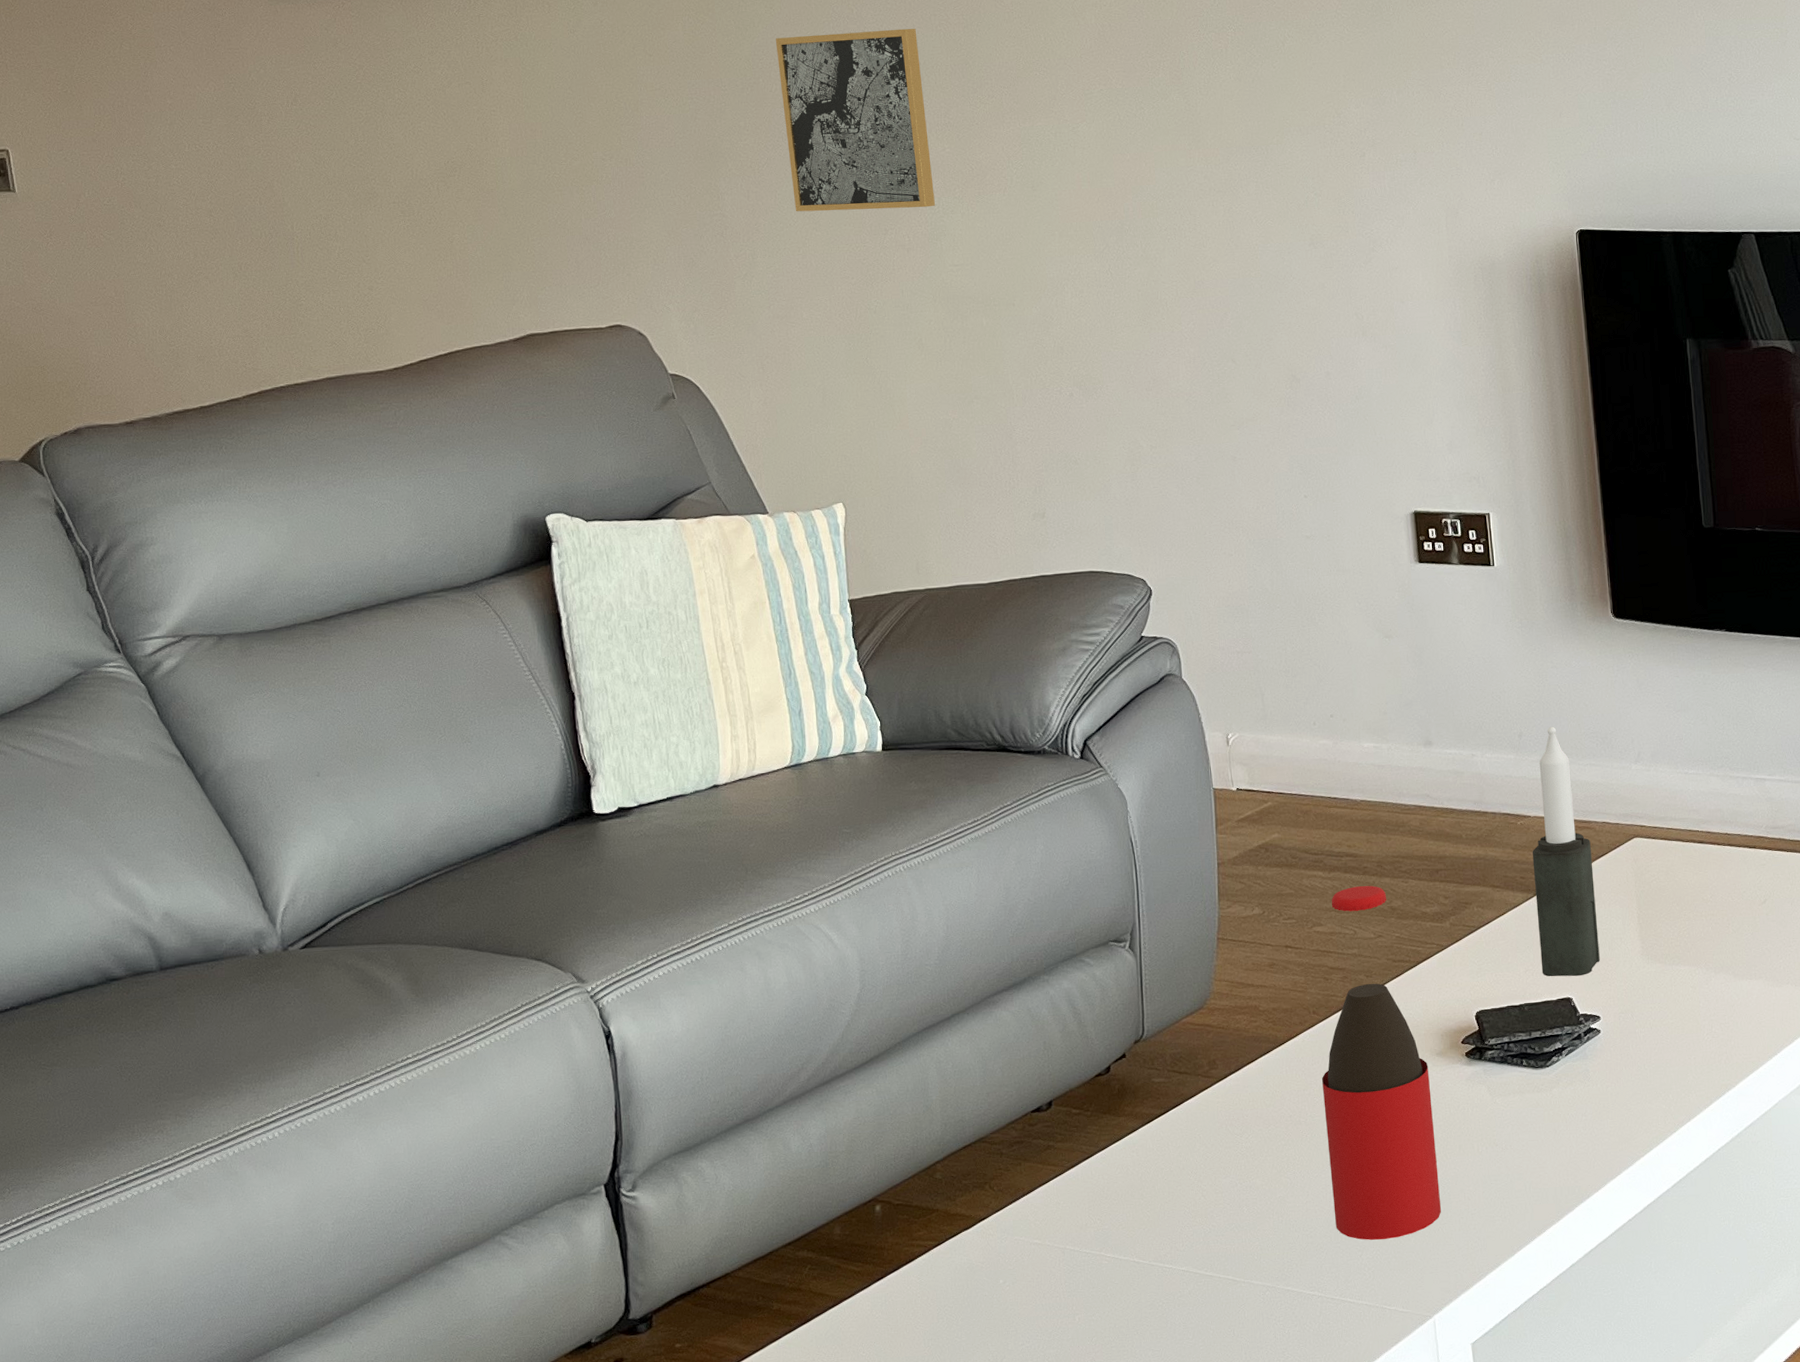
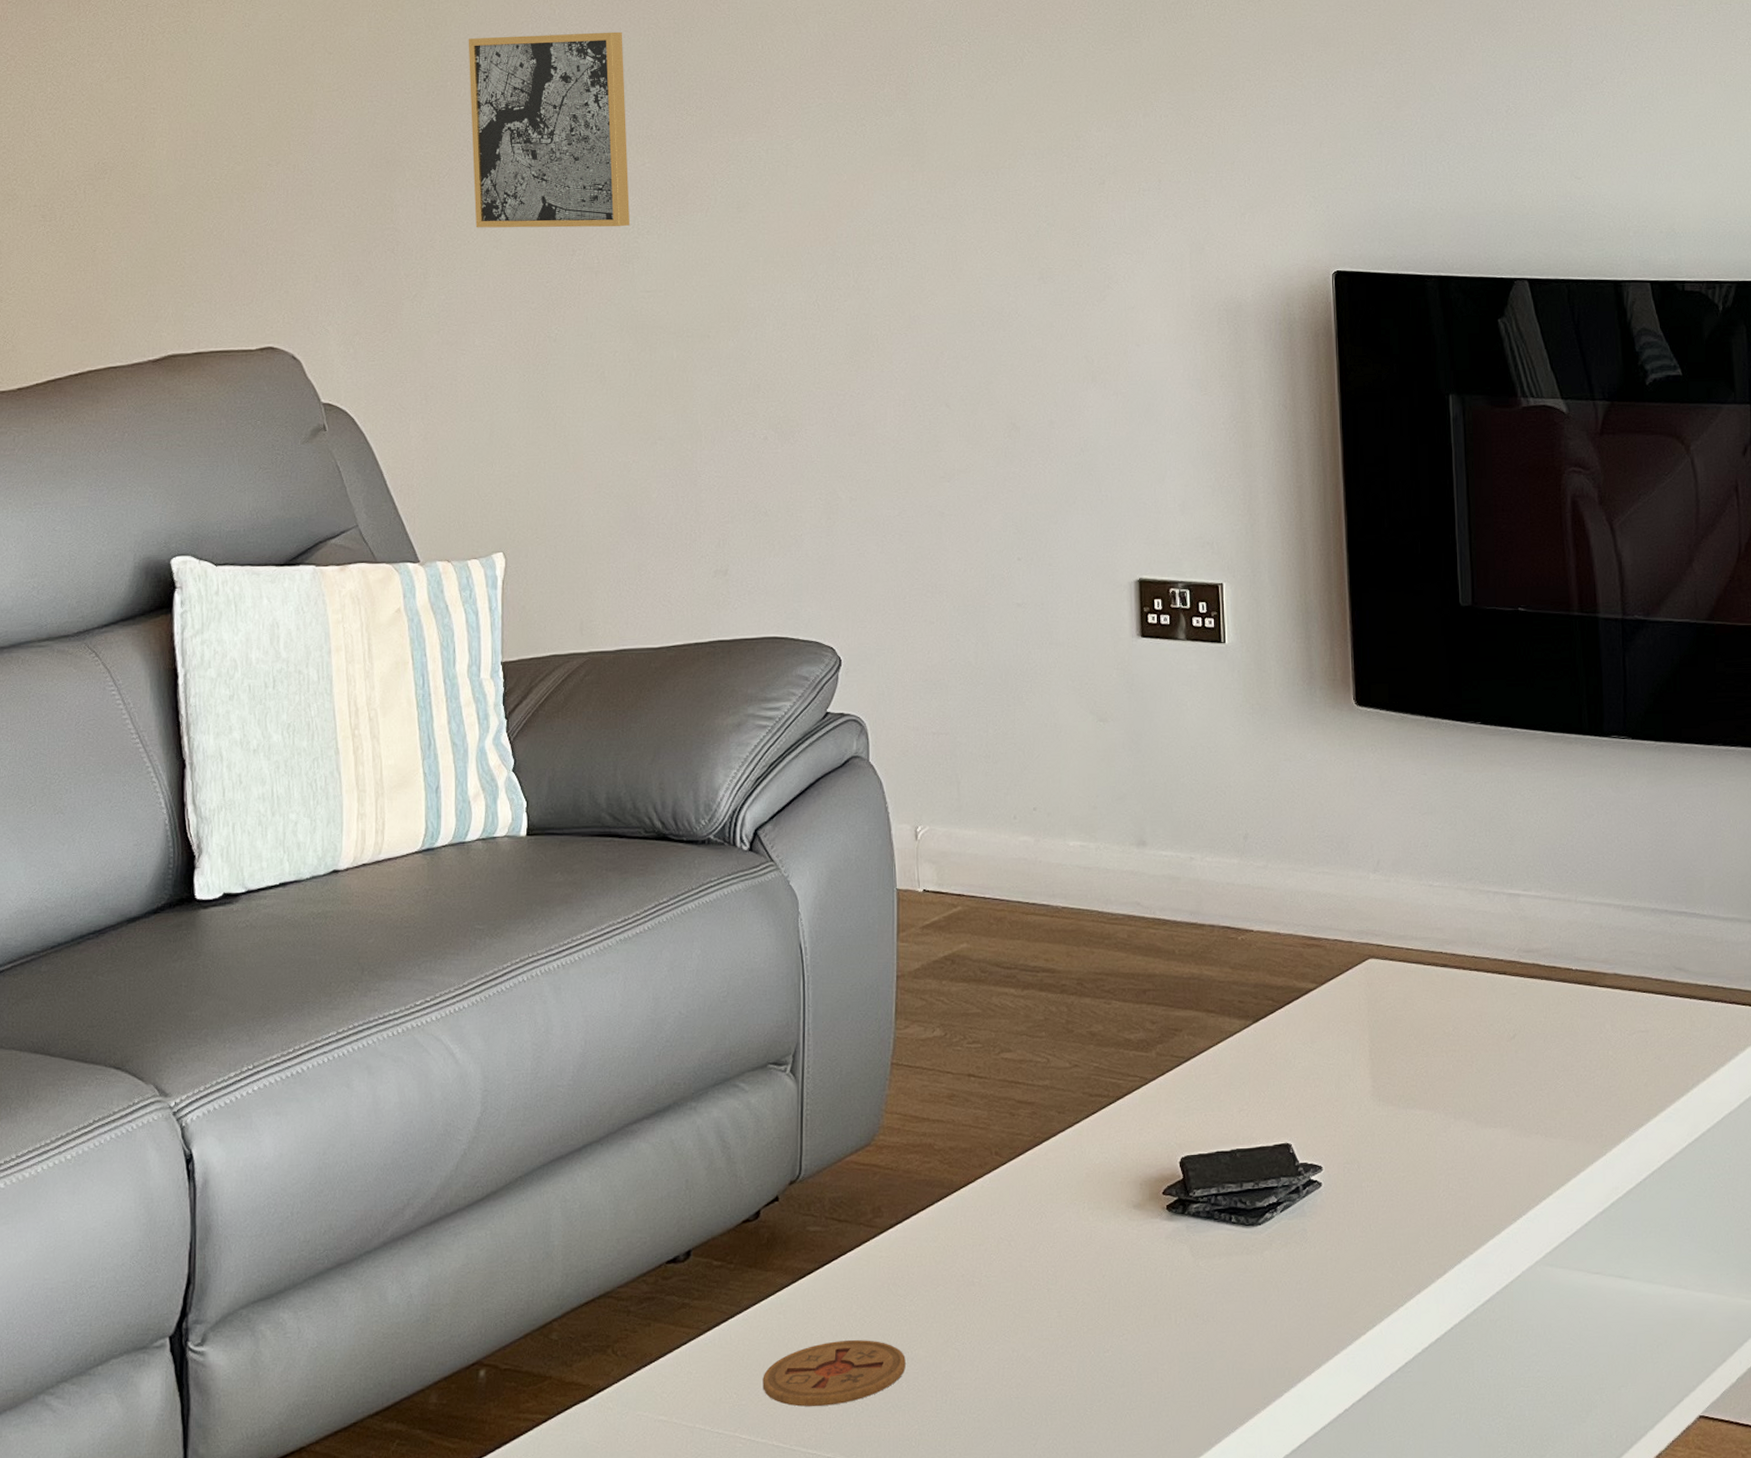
coaster: none [1122,1172,1245,1229] -> present [763,1340,906,1407]
bottle: present [1321,885,1442,1240] -> none [1000,1006,1131,1426]
candle: present [1532,726,1600,977] -> none [1253,828,1325,1119]

